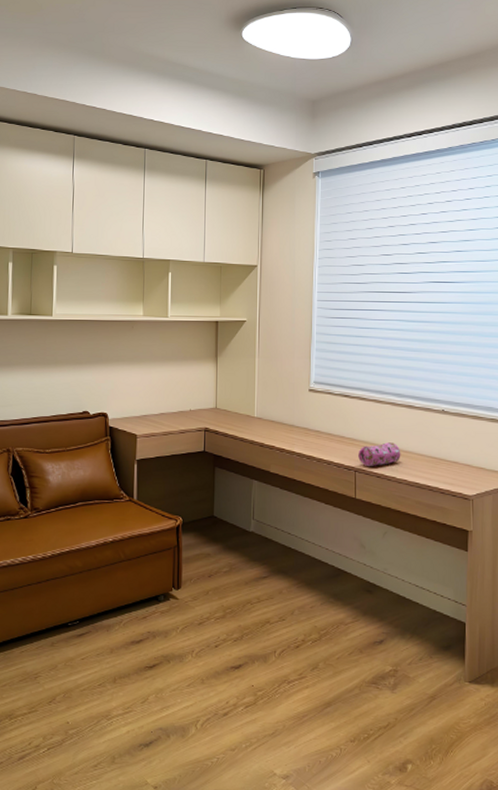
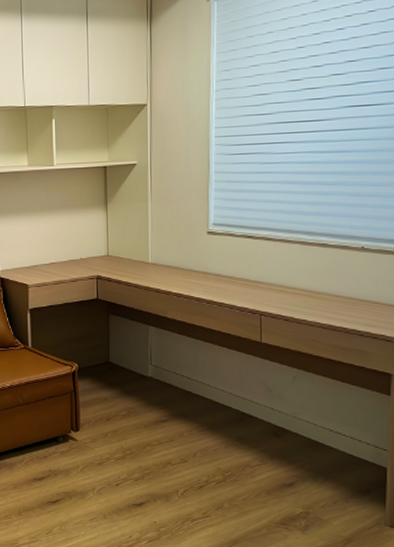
pencil case: present [358,442,401,466] -> none [264,284,313,309]

